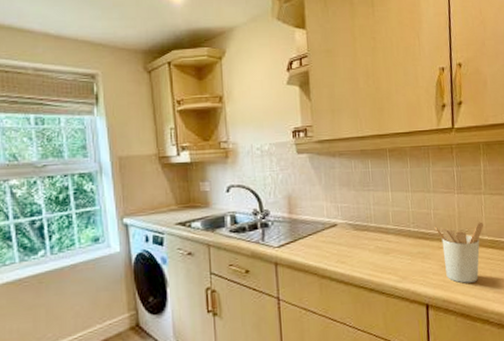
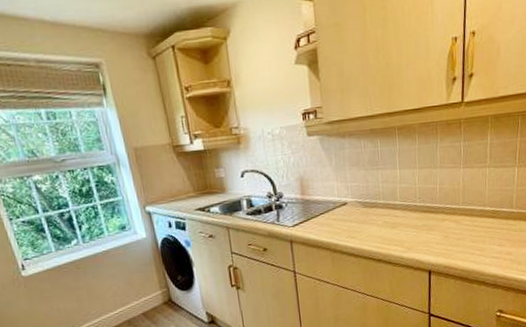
utensil holder: present [434,222,484,283] -> none [439,194,487,251]

